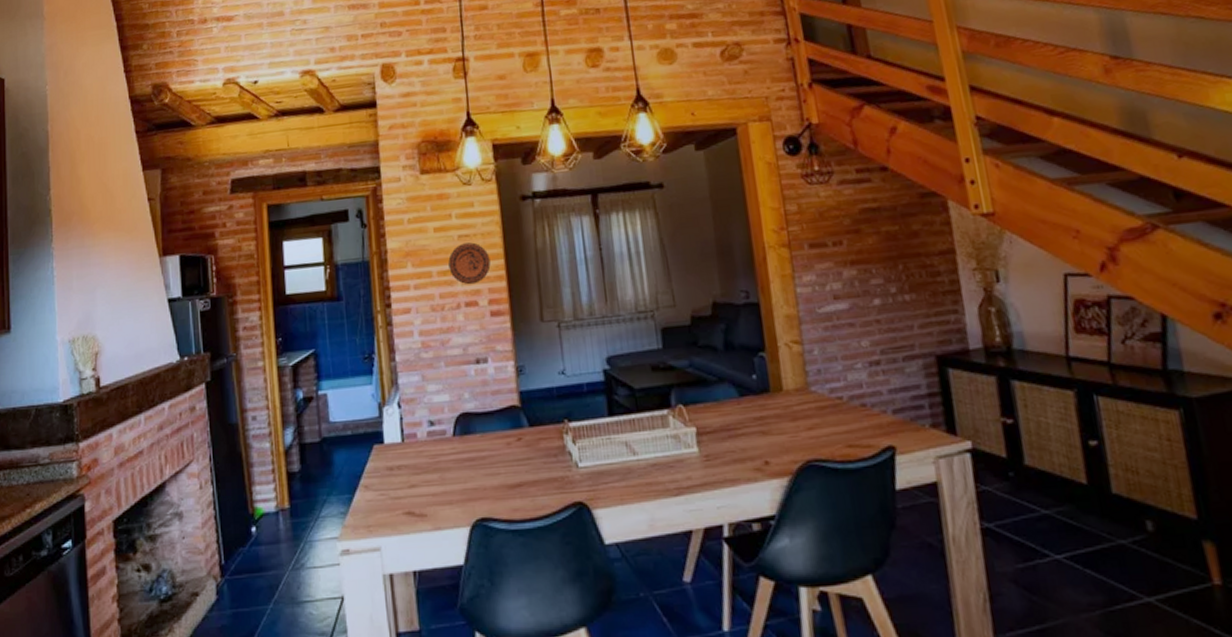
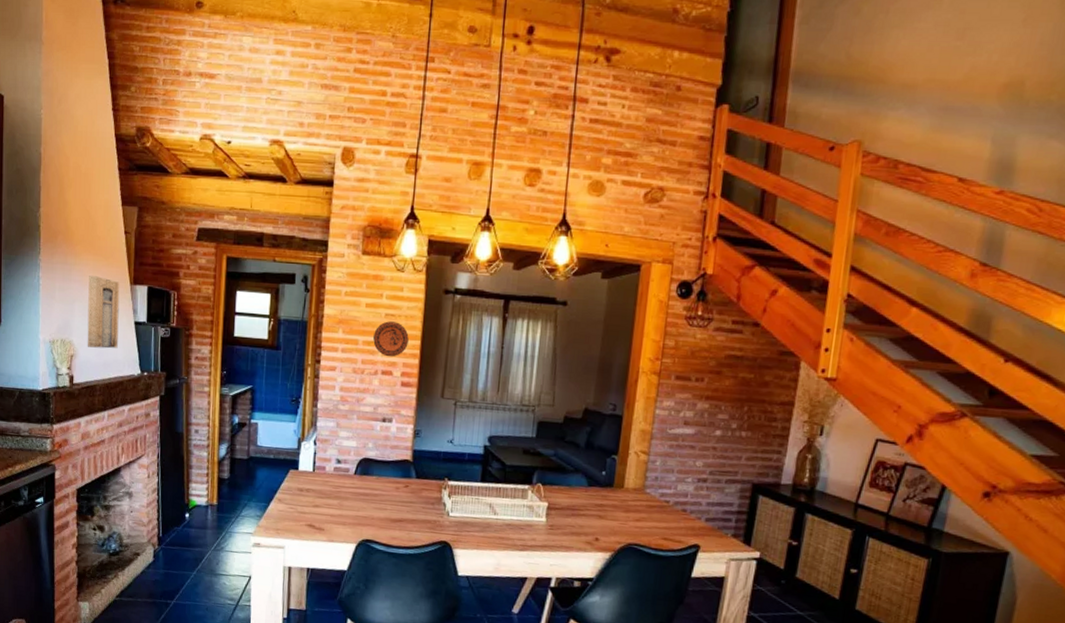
wall art: none [110,254,150,340] -> present [87,276,120,349]

